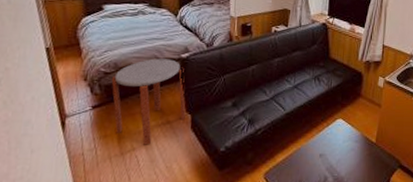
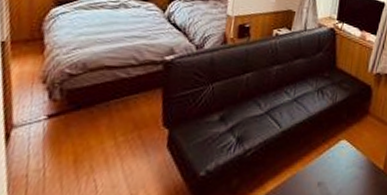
side table: present [111,58,186,145] -> none [73,60,167,166]

